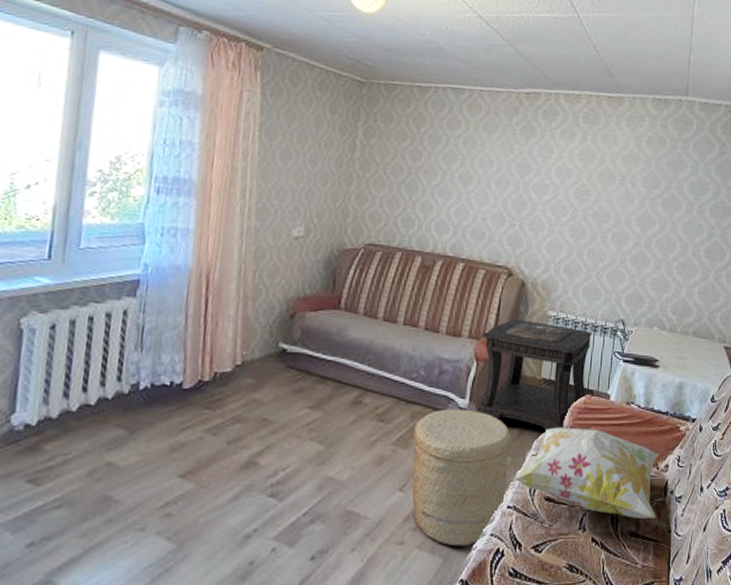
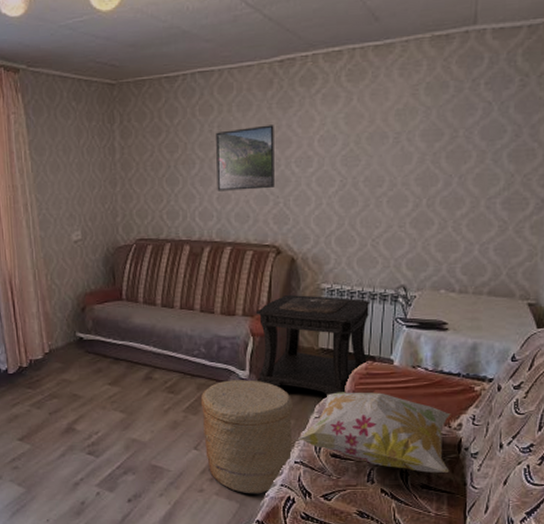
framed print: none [456,147,516,210] -> present [216,125,275,191]

